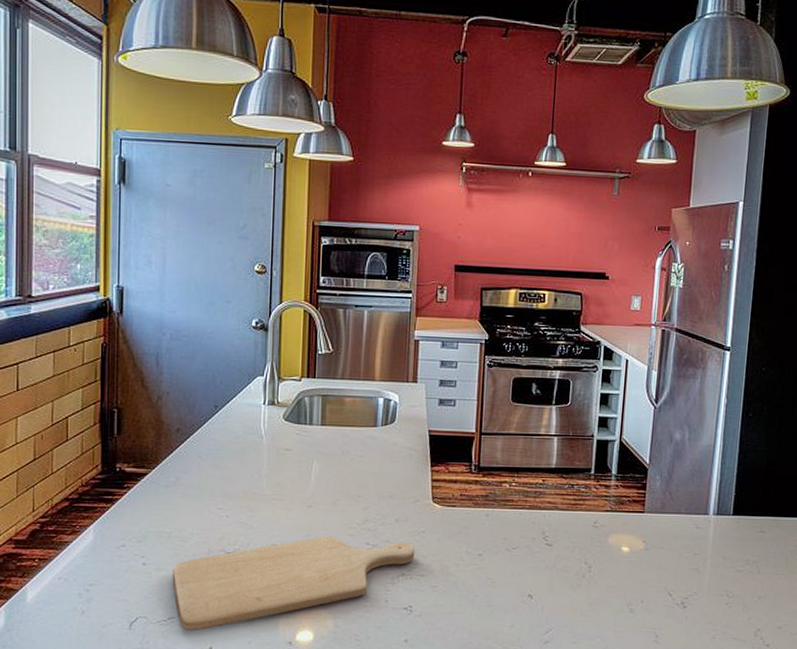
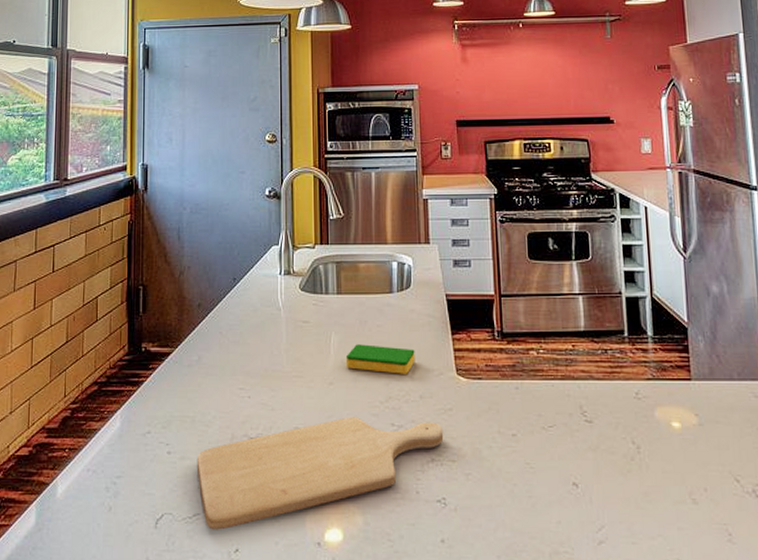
dish sponge: none [325,472,394,500] -> present [345,344,415,374]

